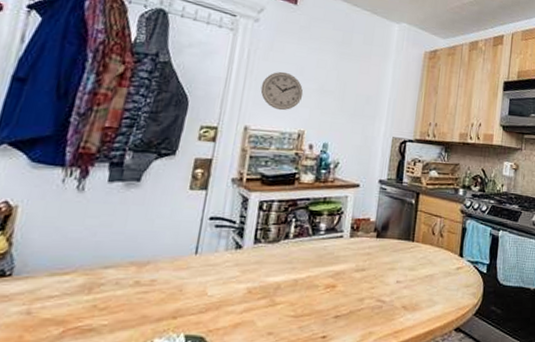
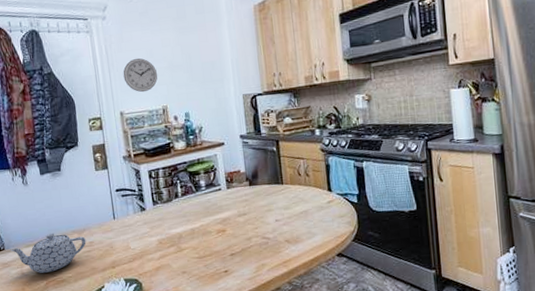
teapot: none [20,260,147,316] -> present [10,232,86,273]

